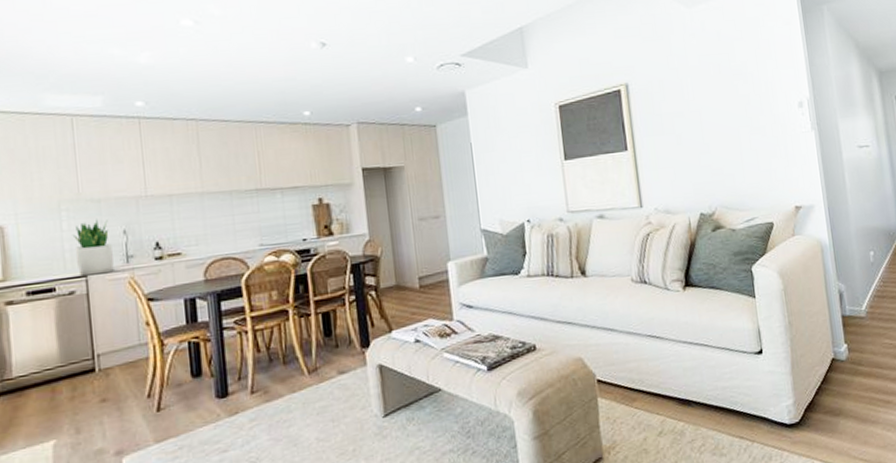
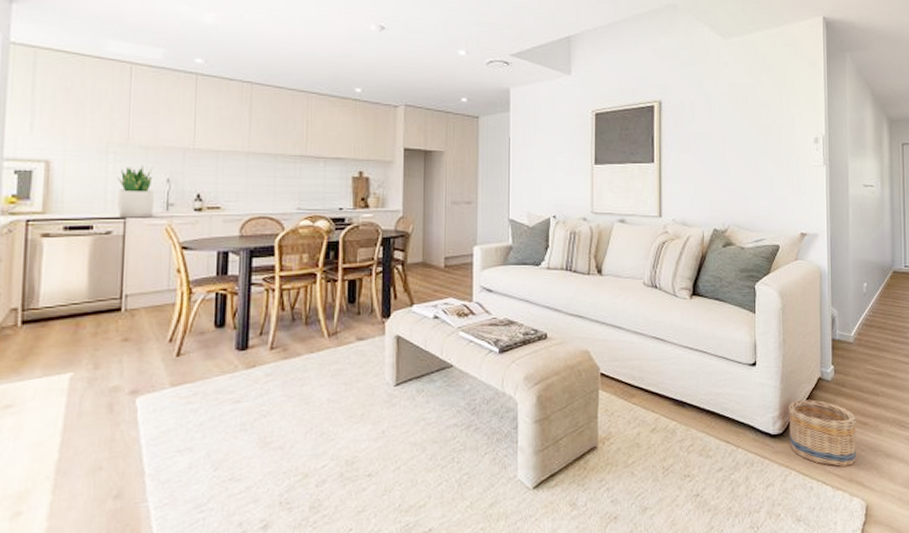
basket: none [802,382,882,451] -> present [788,399,856,467]

